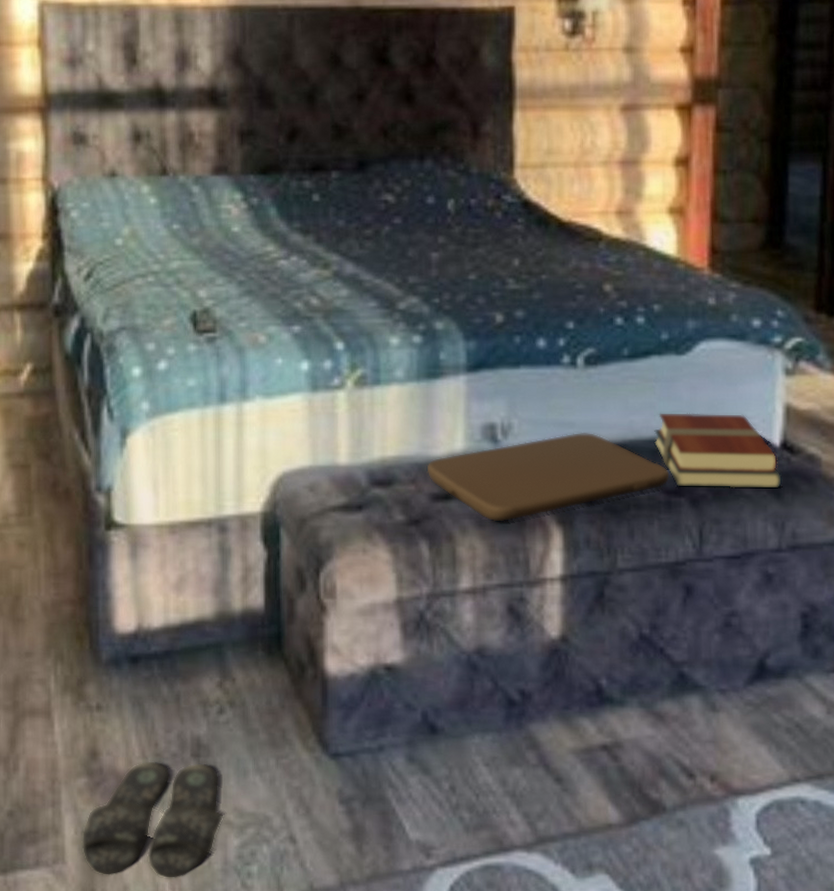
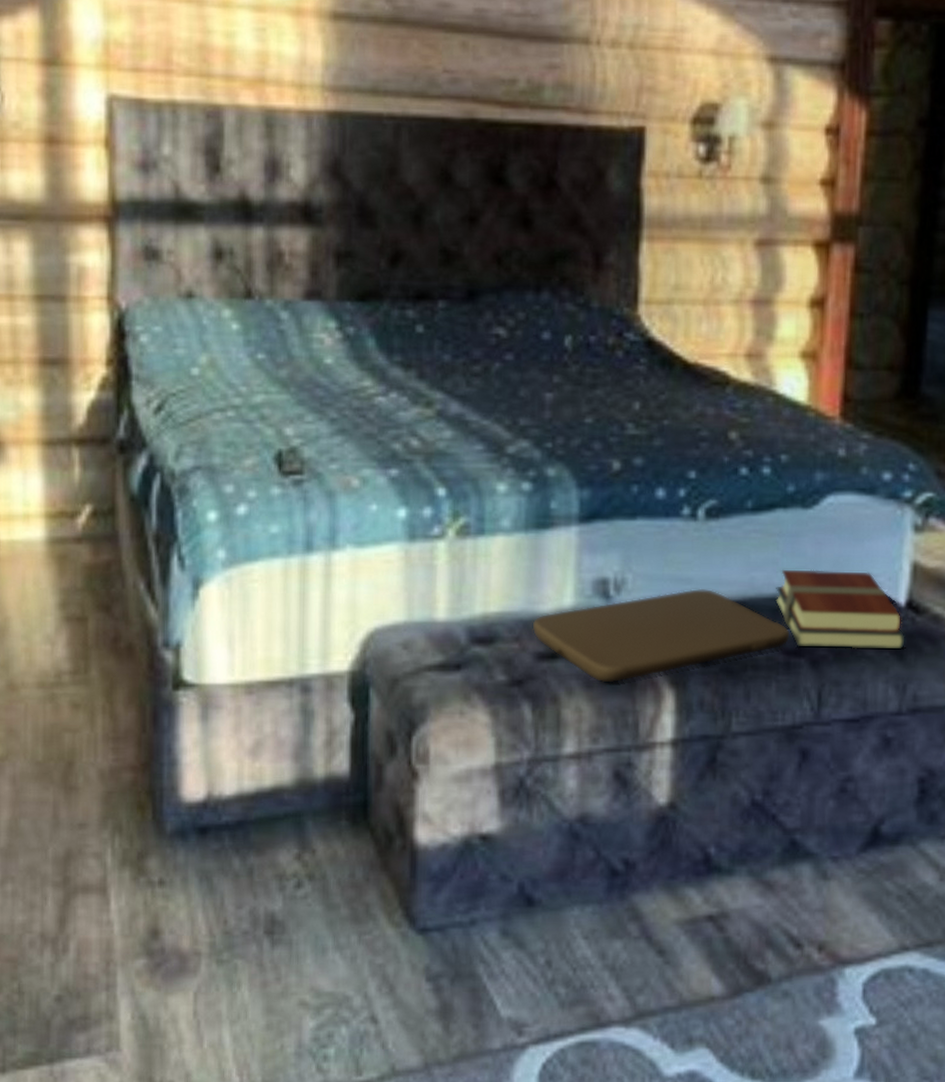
slippers: present [81,760,224,879] -> none [139,938,299,1065]

